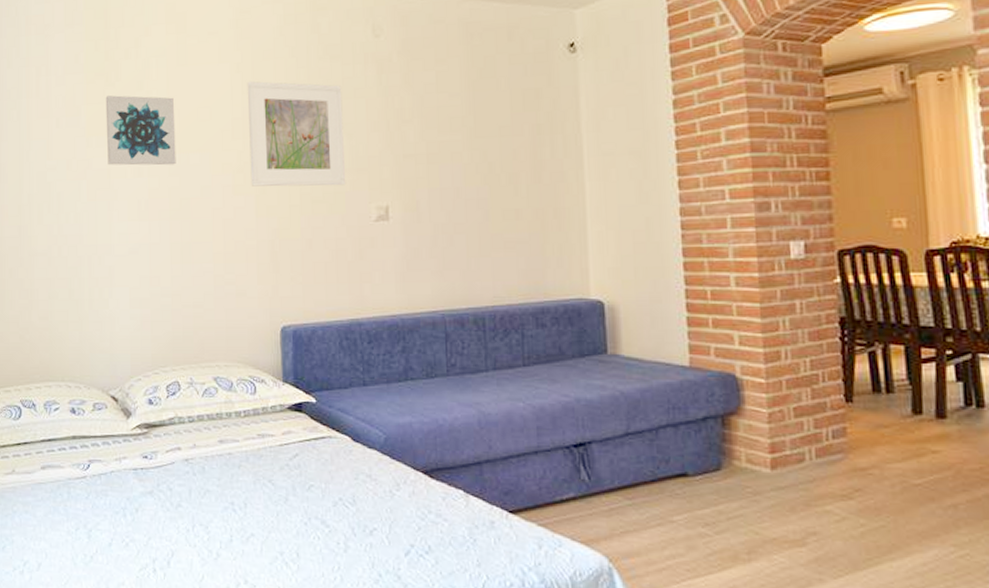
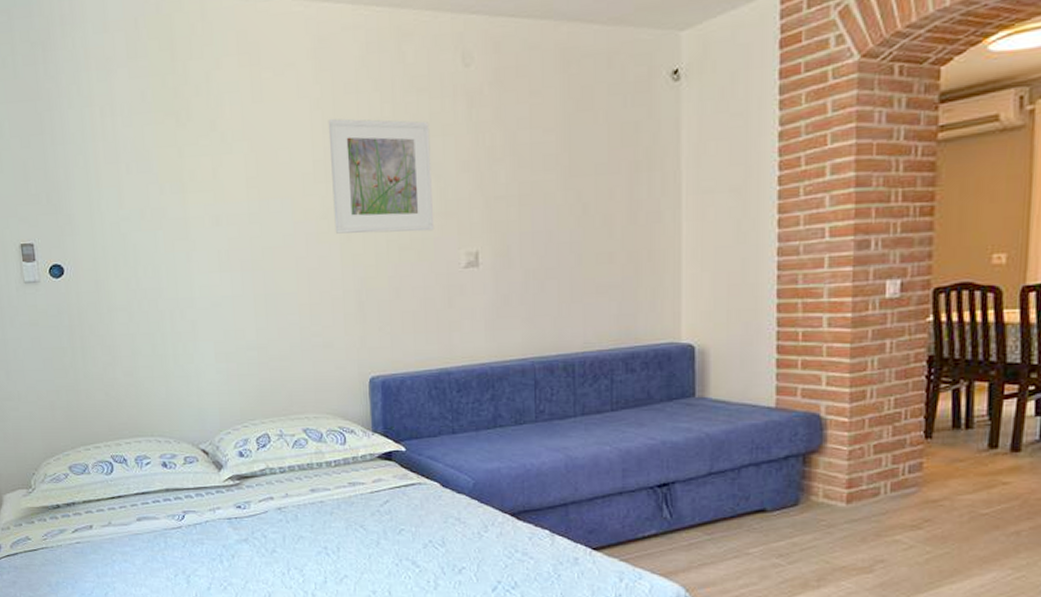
wall art: present [105,95,176,166] -> none [177,137,256,214]

